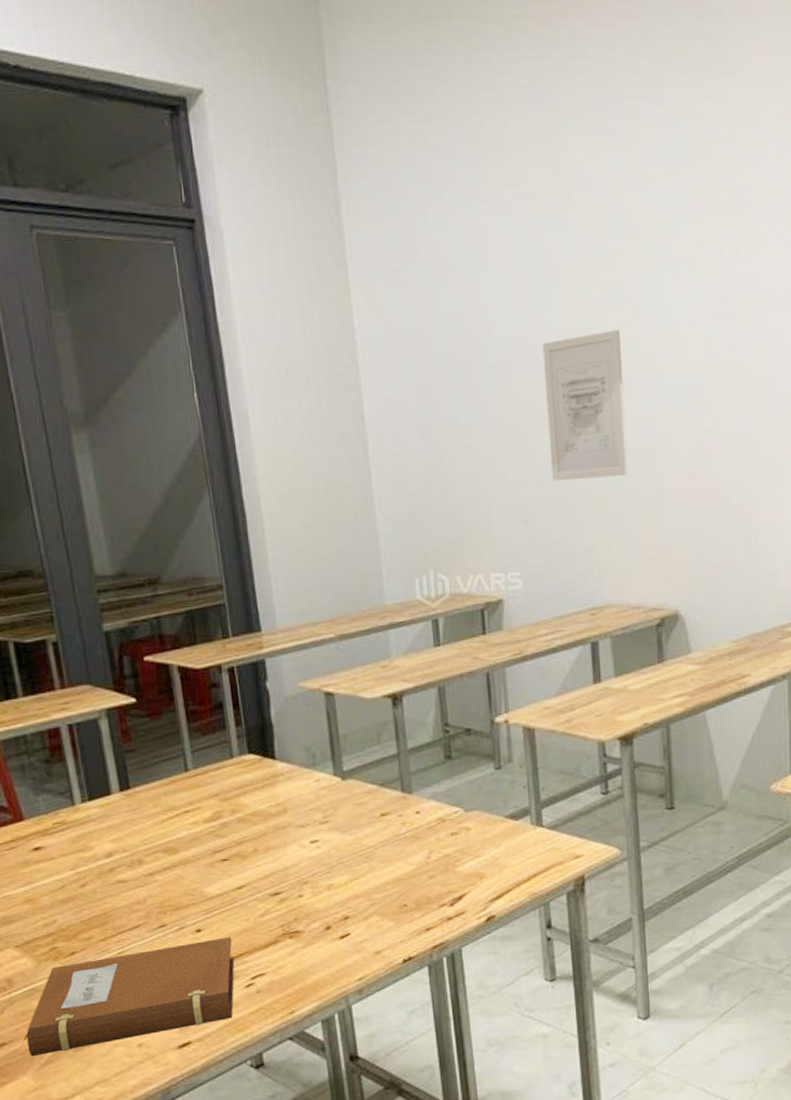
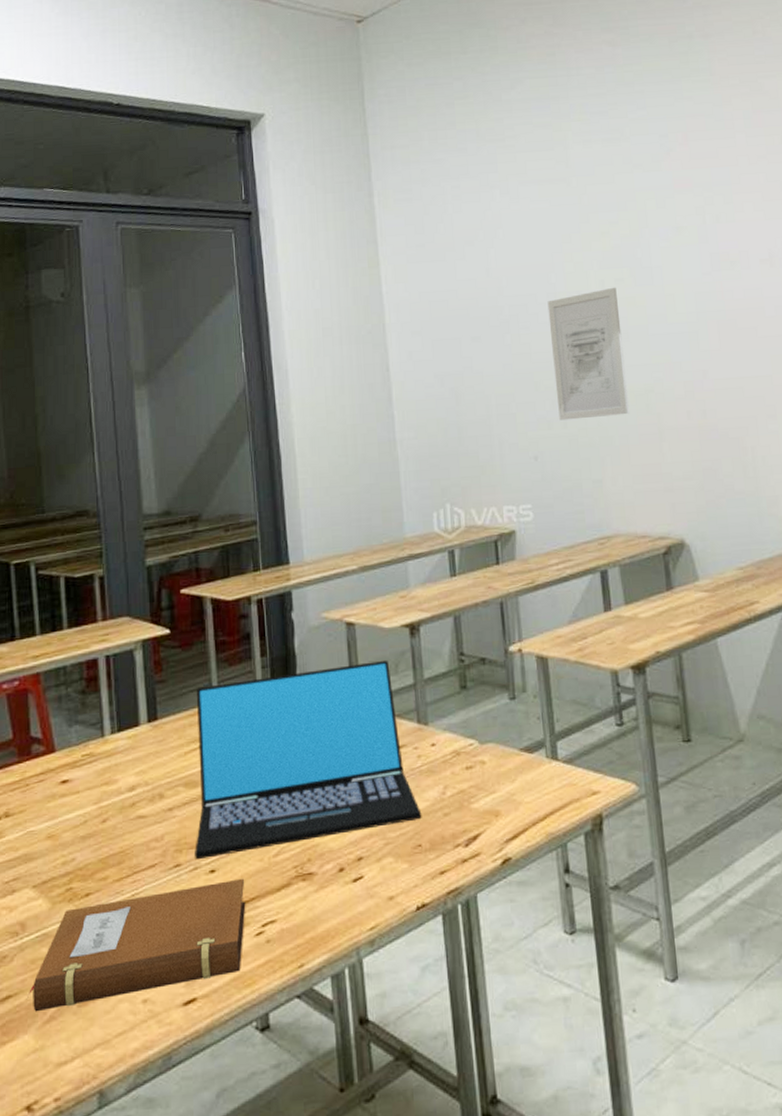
laptop: none [168,730,407,920] -> present [195,660,422,859]

